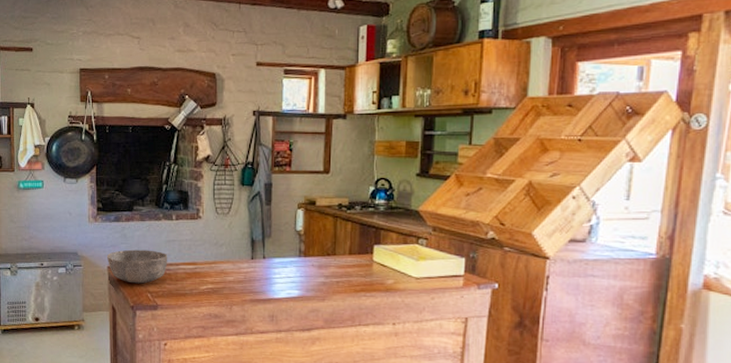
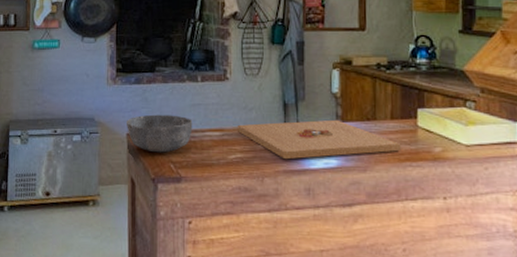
platter: none [208,254,358,290] -> present [237,119,402,160]

